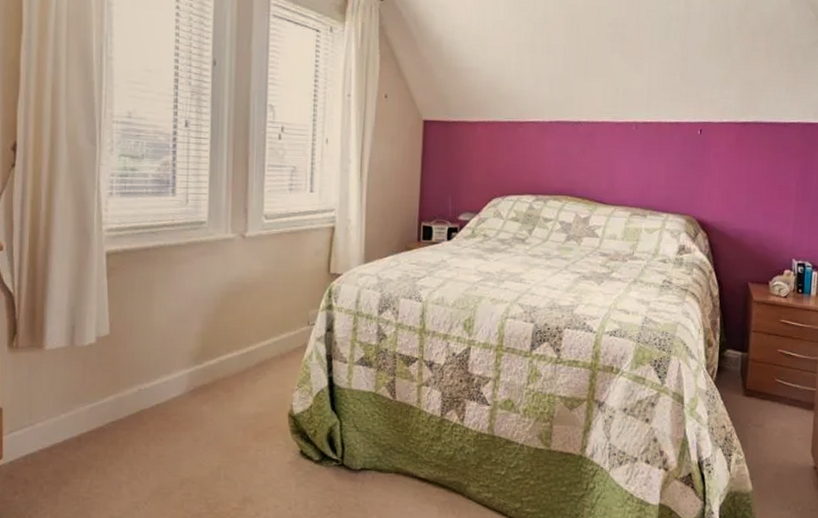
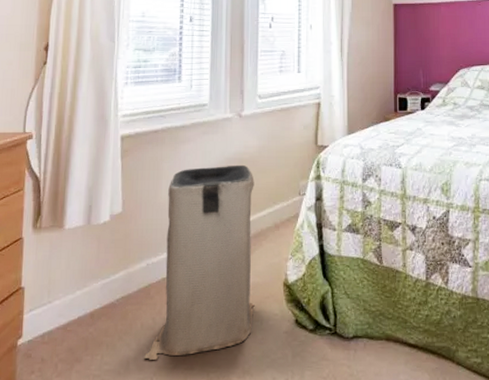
laundry basket: none [138,289,259,485] -> present [144,164,255,360]

